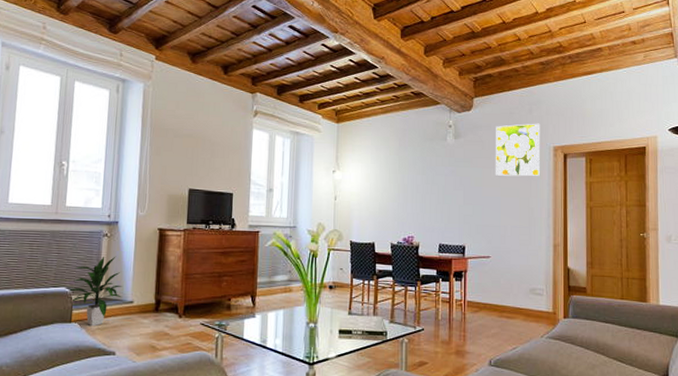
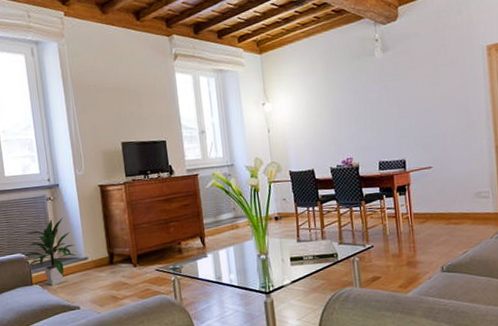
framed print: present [495,123,541,177] -> none [424,23,475,85]

